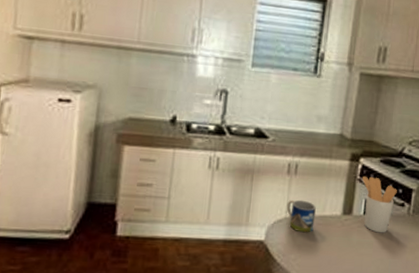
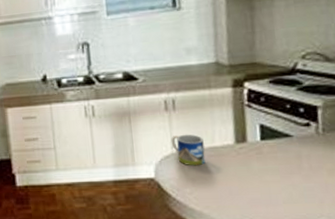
utensil holder: present [362,176,397,233] -> none [250,99,298,158]

